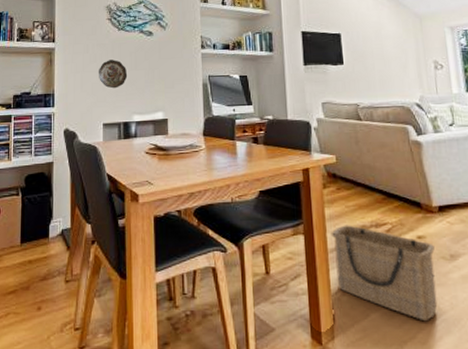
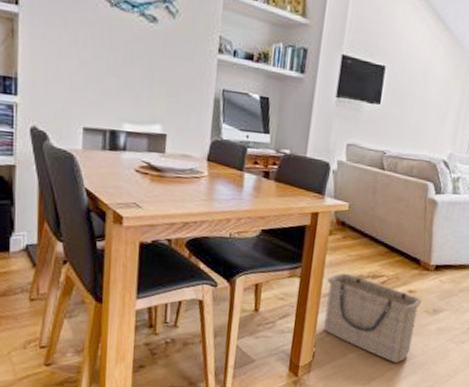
decorative plate: present [99,59,128,89] -> none [80,45,120,86]

